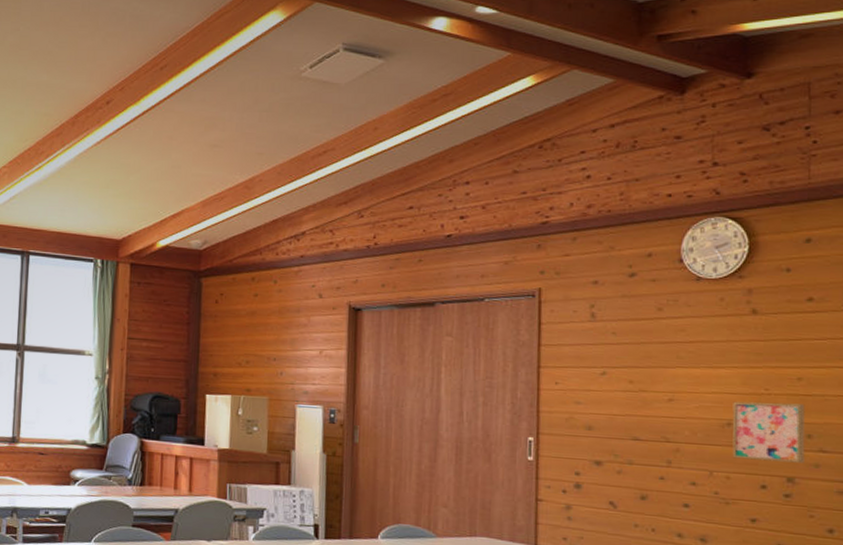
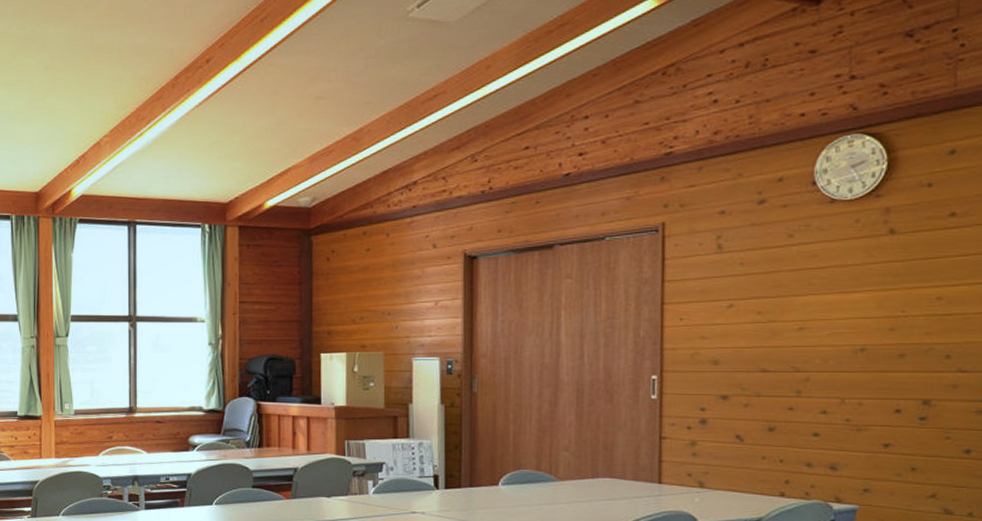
wall art: present [732,401,805,463] -> none [865,324,944,385]

